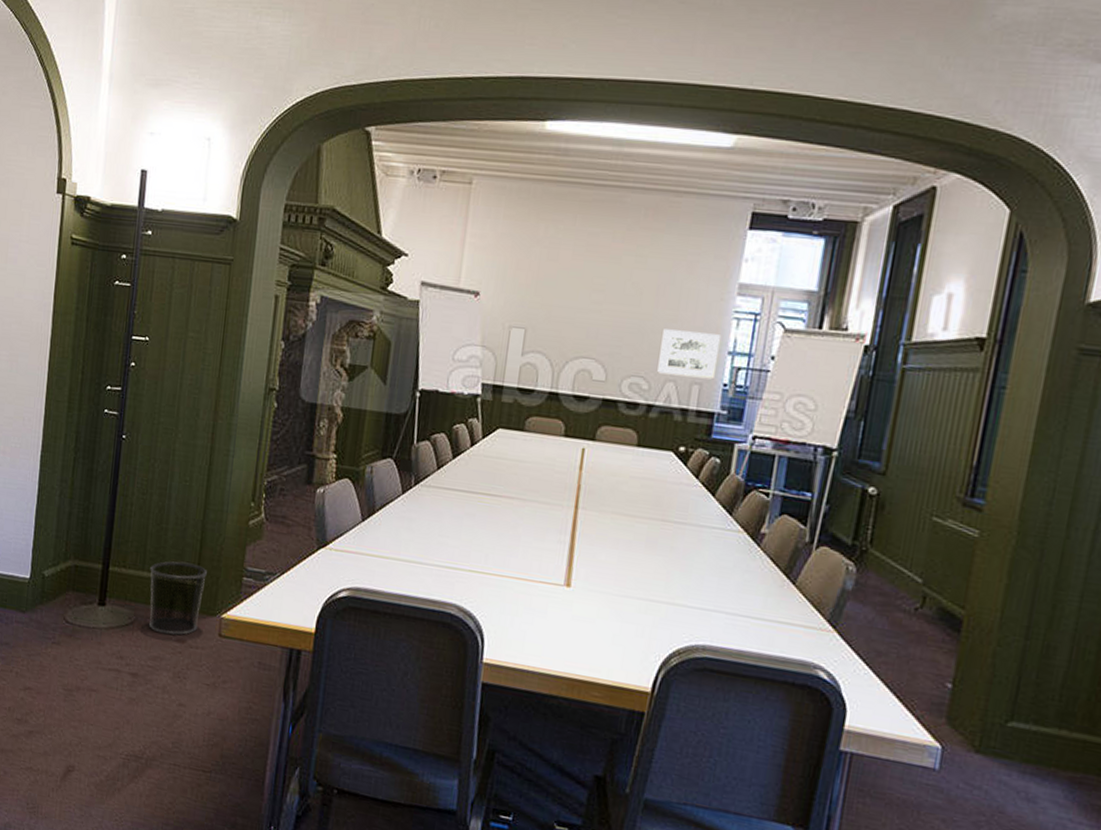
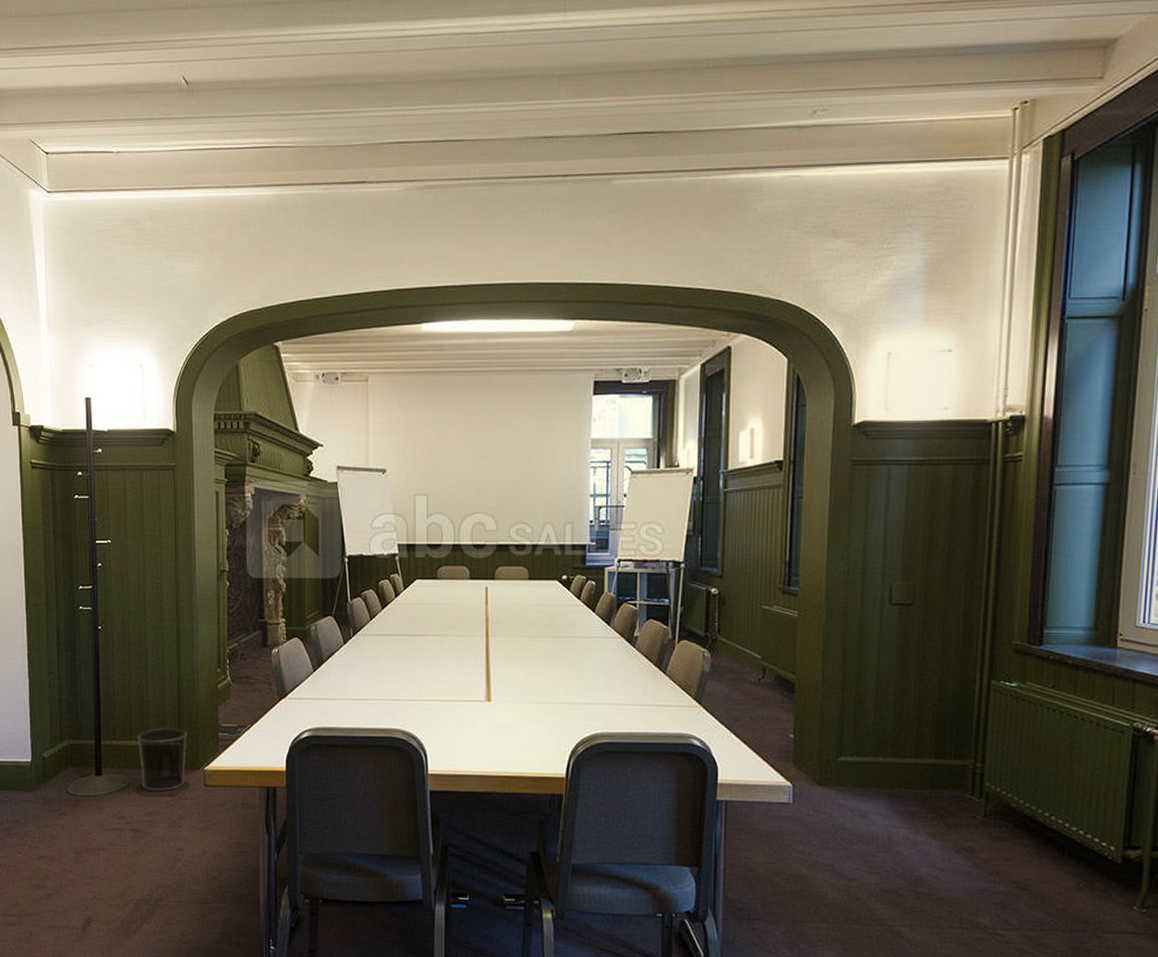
wall art: present [657,329,722,380] -> none [537,482,583,519]

